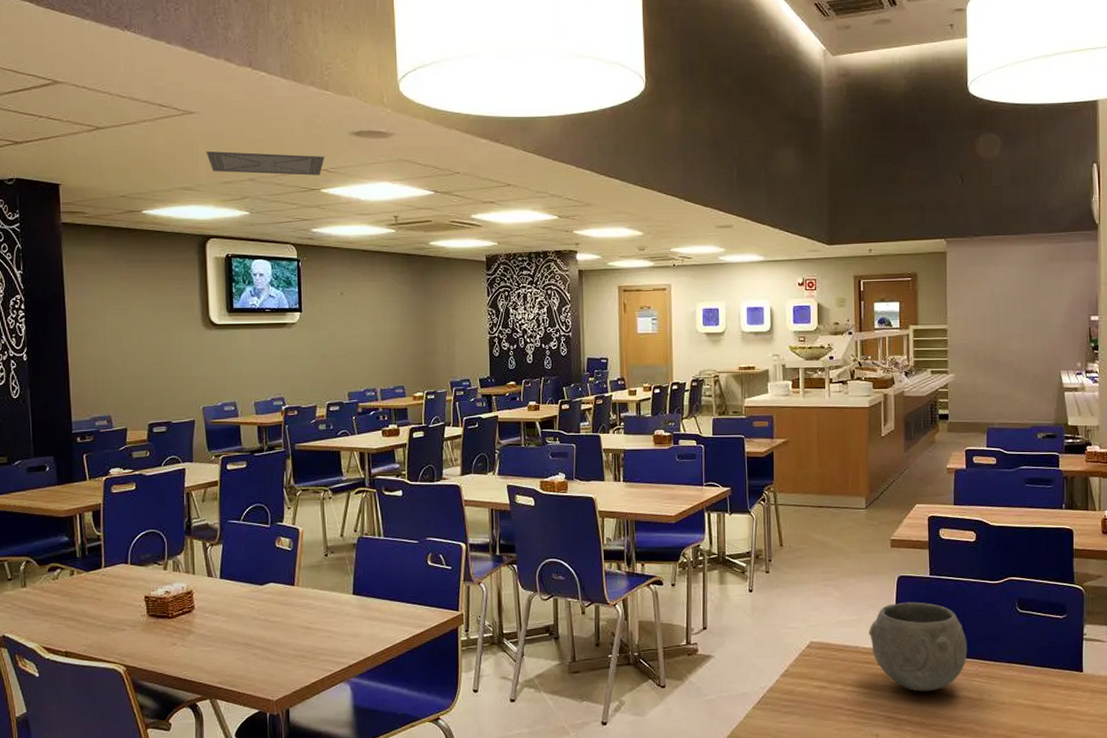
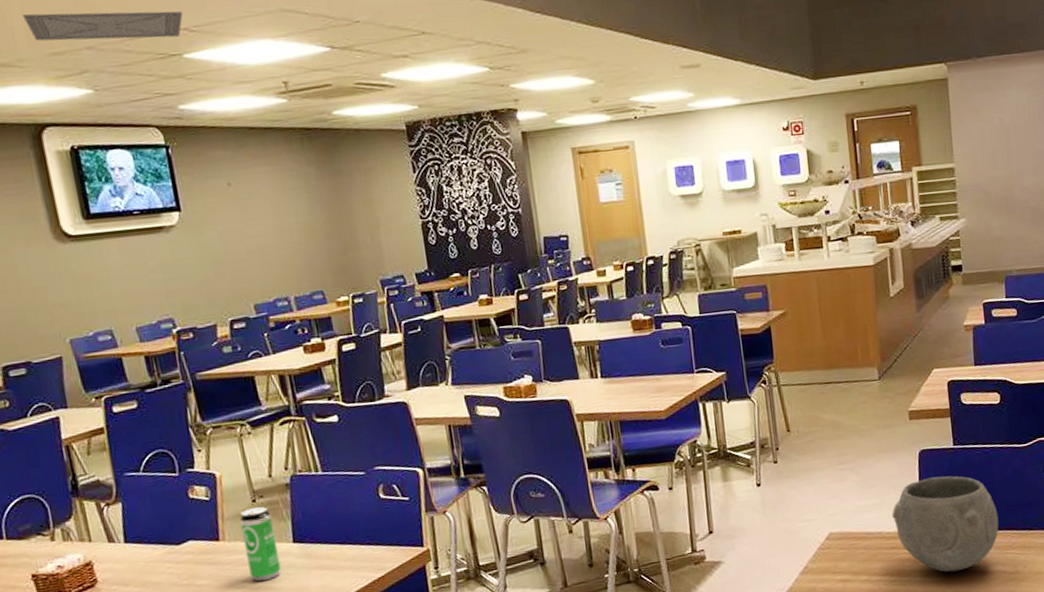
beverage can: none [312,560,340,624] -> present [239,506,282,582]

